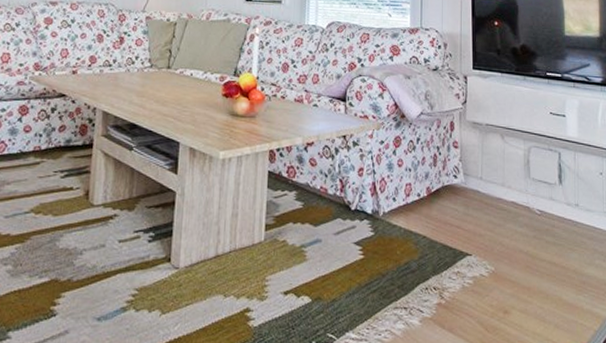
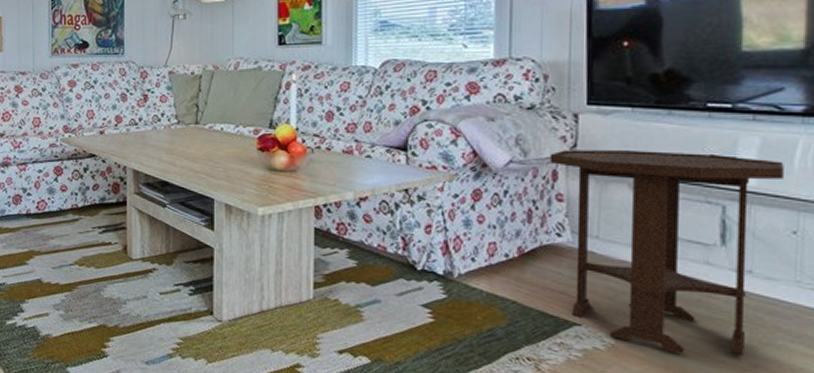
side table: none [448,105,593,275] -> present [549,150,784,356]

